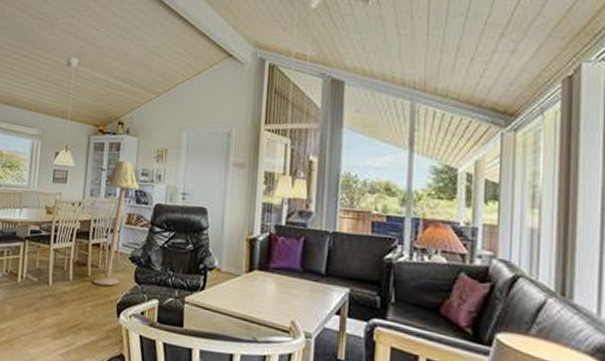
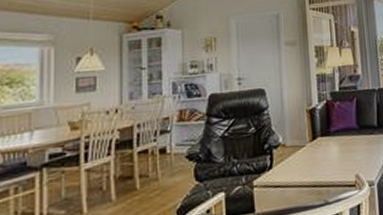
floor lamp: present [92,159,140,286] -> none [143,54,189,196]

